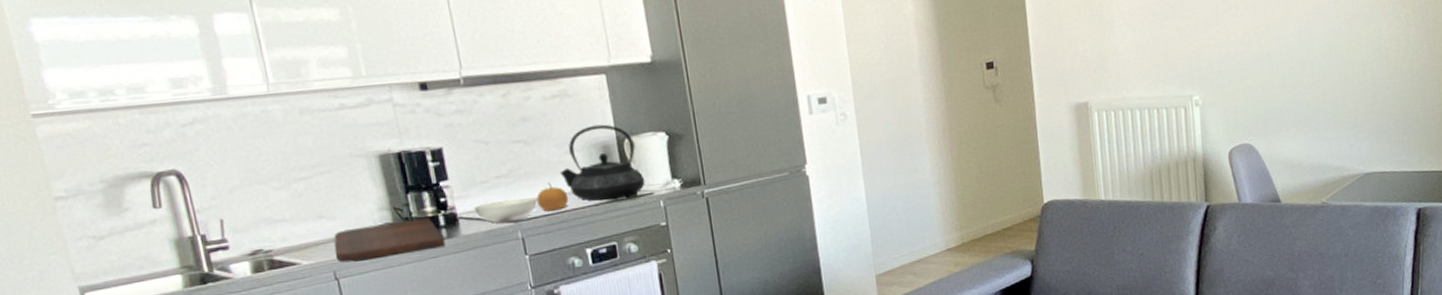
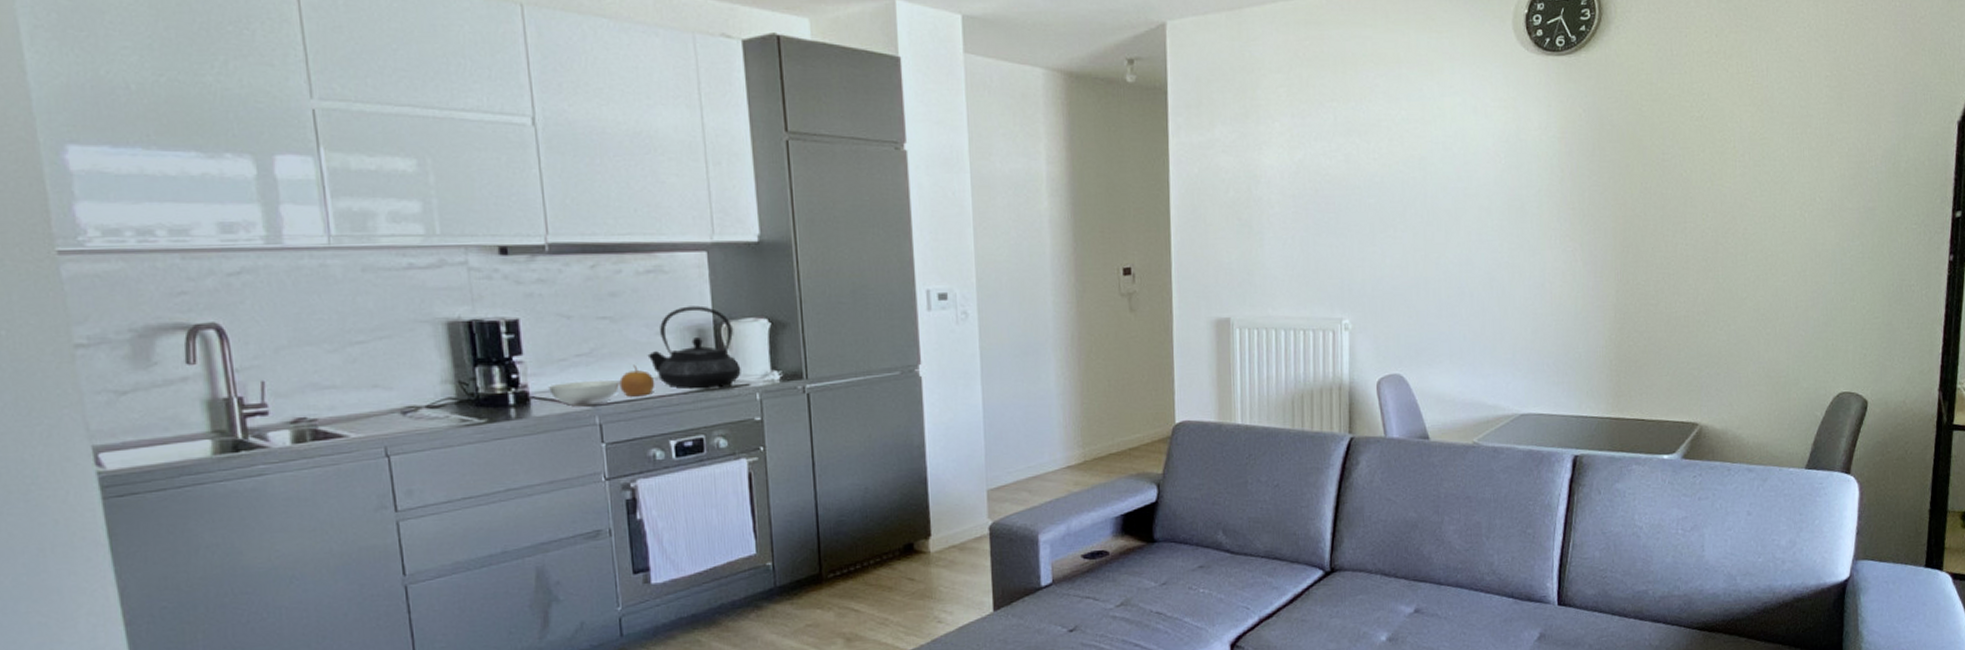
cutting board: present [334,218,446,263] -> none [388,395,513,439]

